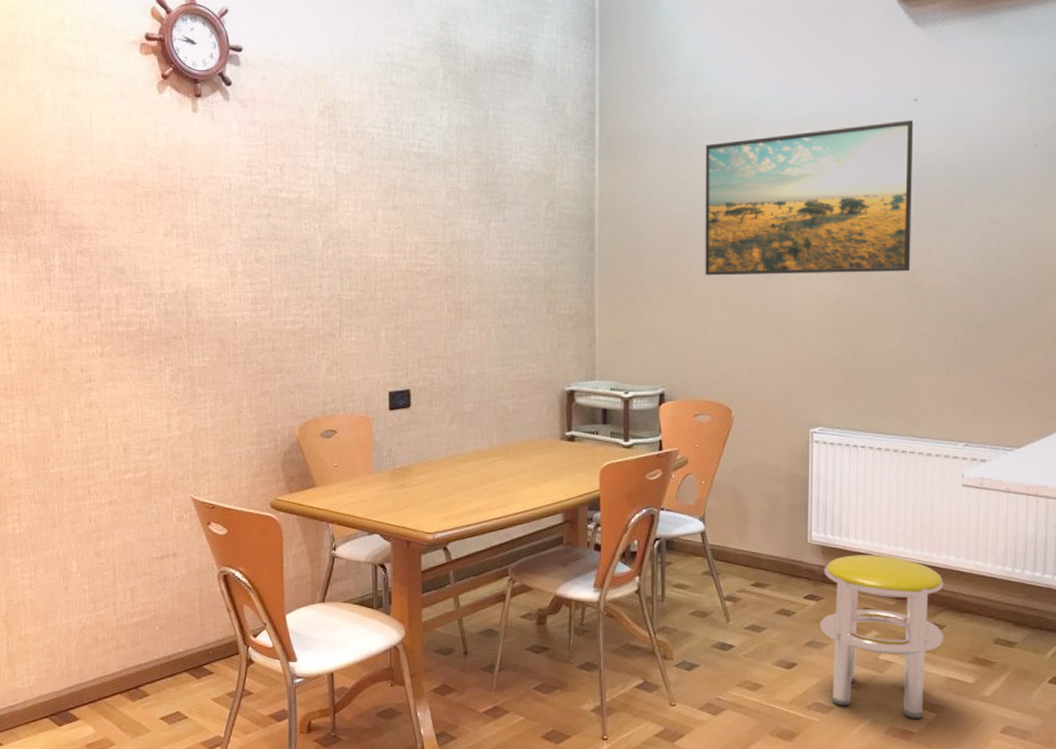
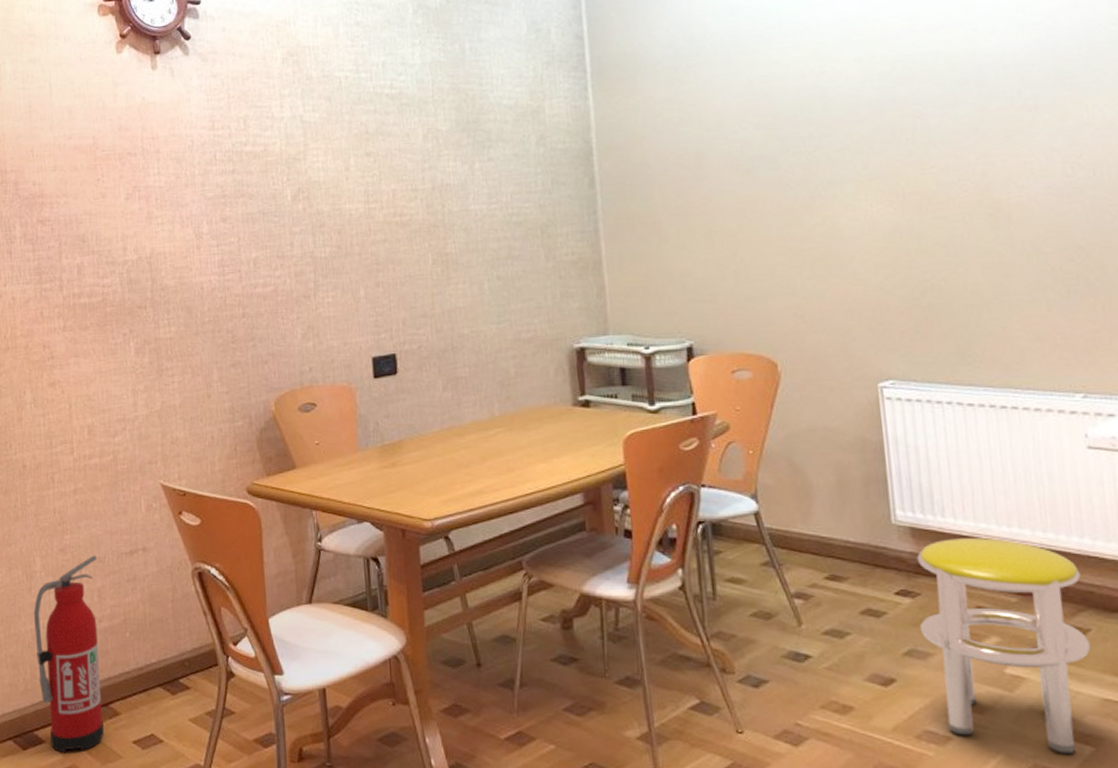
fire extinguisher: none [70,559,135,728] -> present [34,555,105,753]
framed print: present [705,120,914,276] -> none [714,15,983,208]

